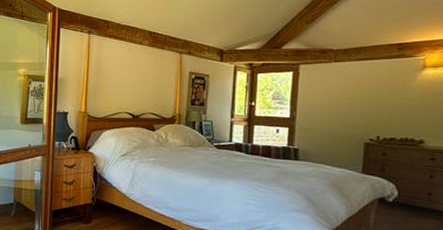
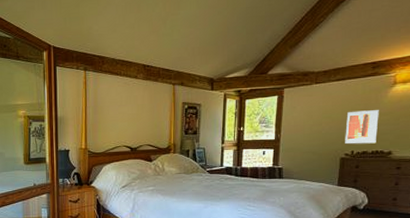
wall art: none [369,93,408,130] -> present [345,110,379,144]

